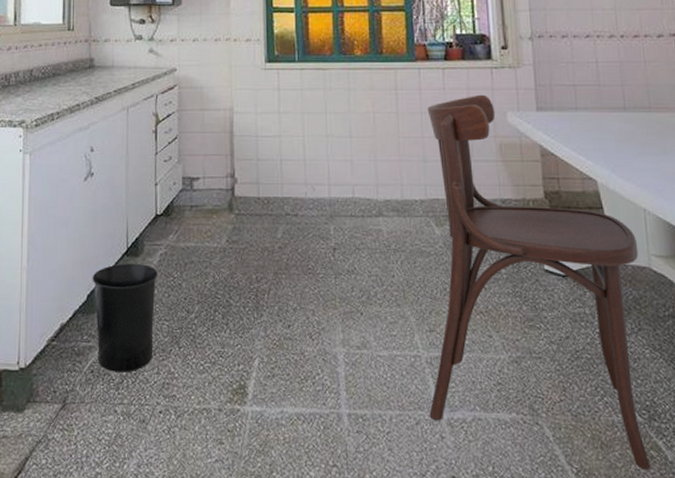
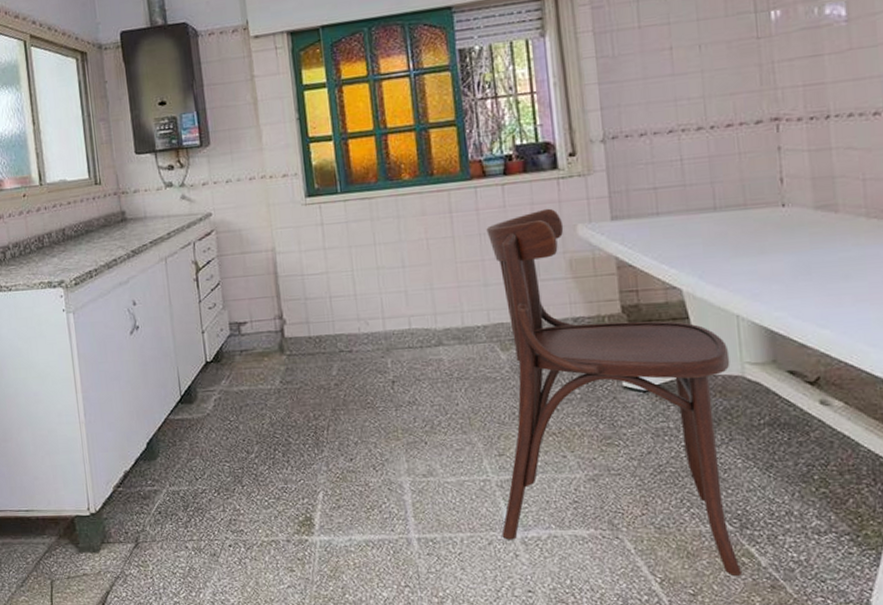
waste bin: present [92,263,157,372] -> none [149,410,217,512]

